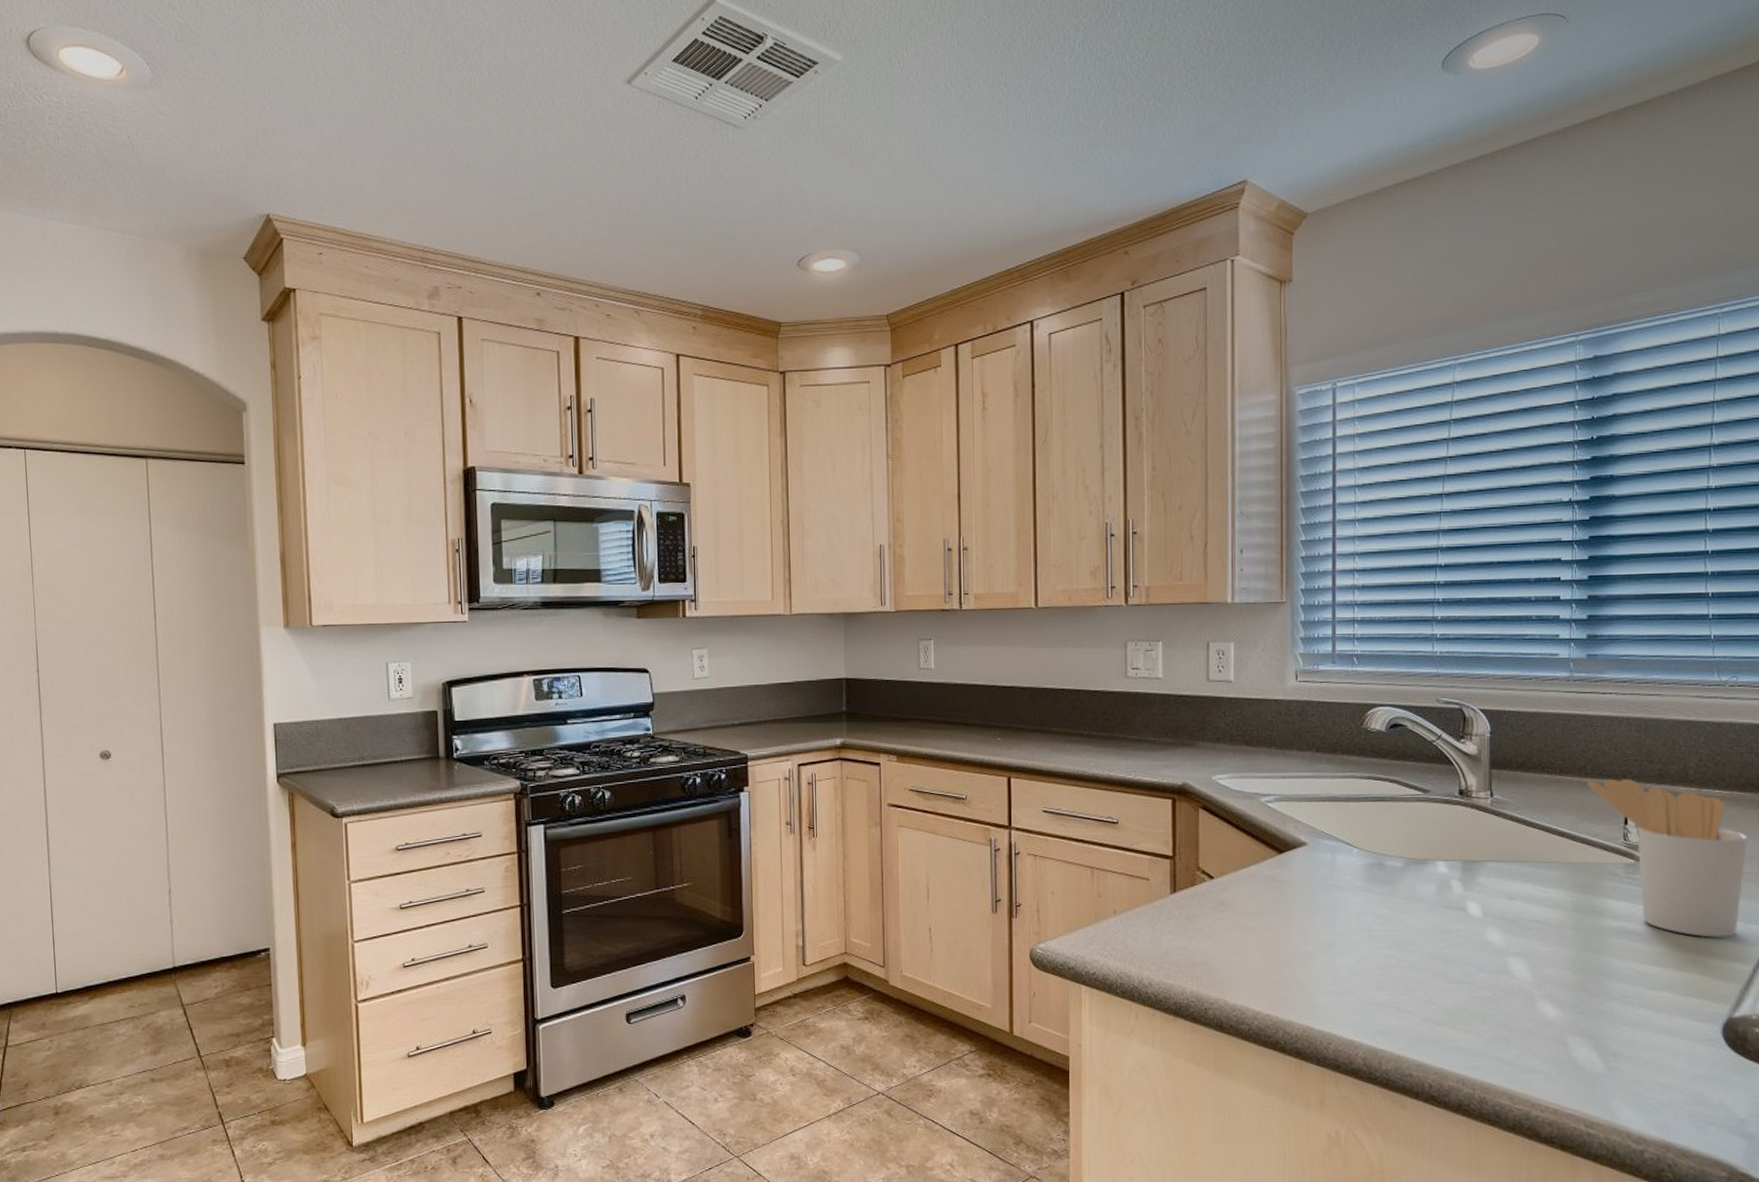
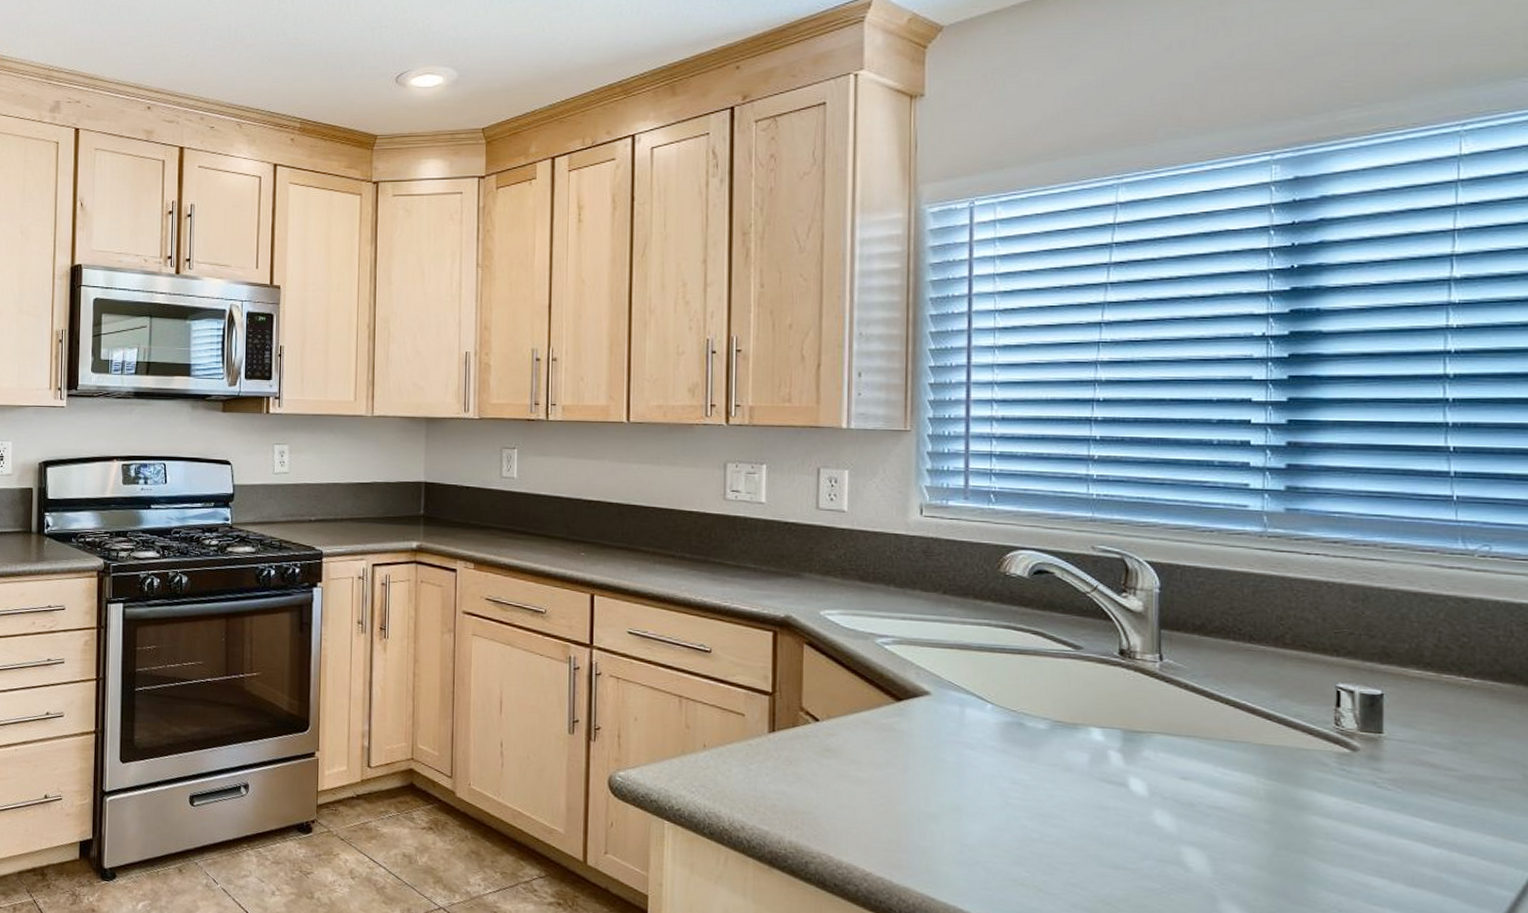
utensil holder: present [1587,778,1749,938] -> none [1286,652,1509,854]

